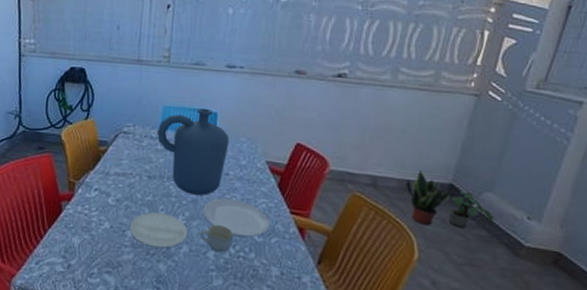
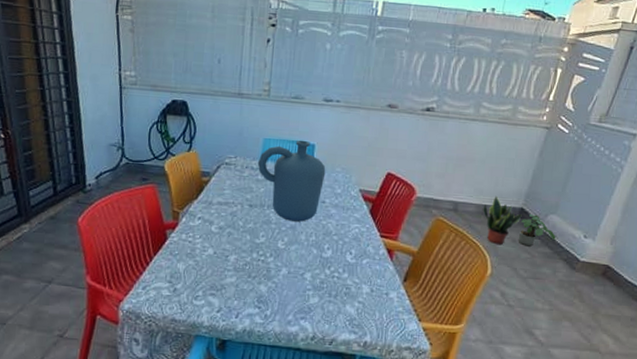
plate: present [129,212,188,248] -> none [232,238,287,271]
cup: present [200,224,234,253] -> none [298,248,329,274]
plate: present [203,198,271,237] -> none [301,224,363,259]

